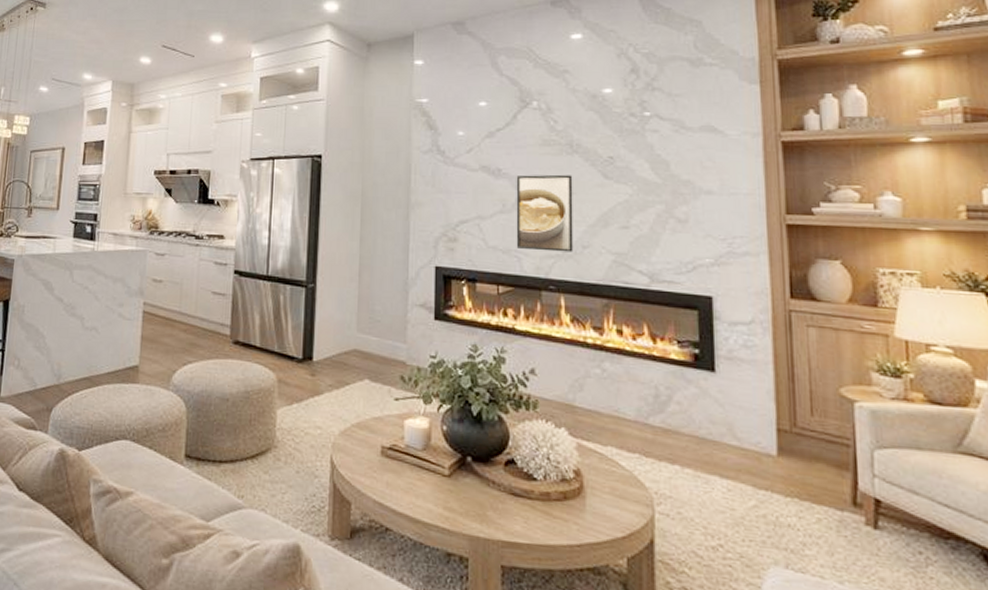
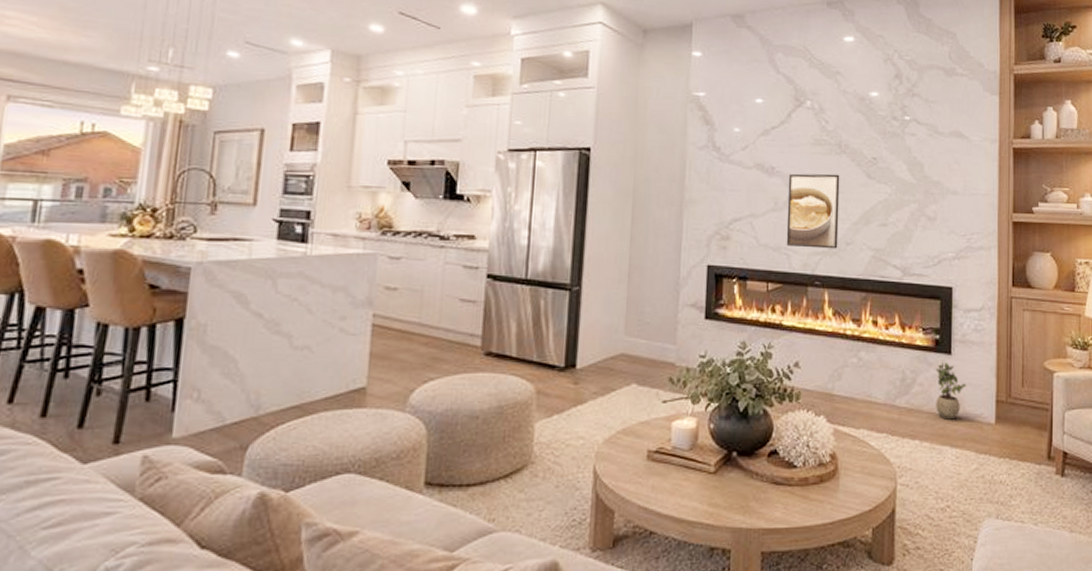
potted plant: none [696,380,737,447] -> present [935,363,967,420]

